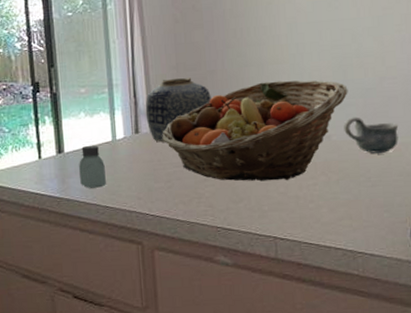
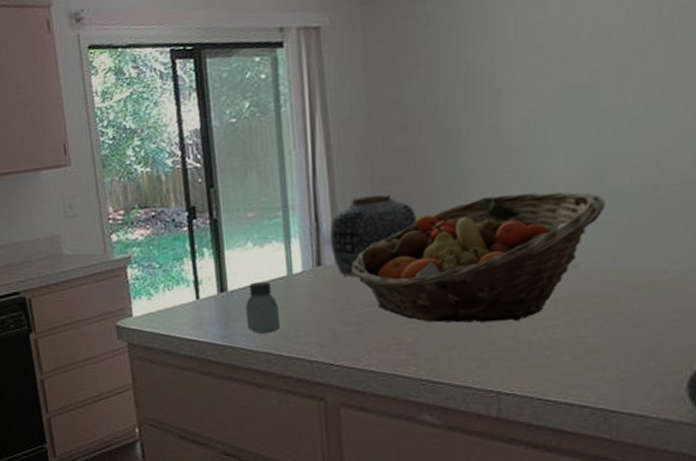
mug: present [343,116,399,153] -> none [597,237,677,285]

